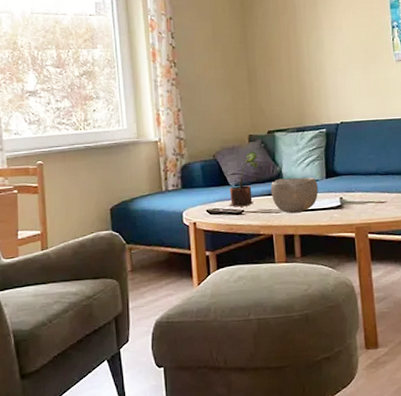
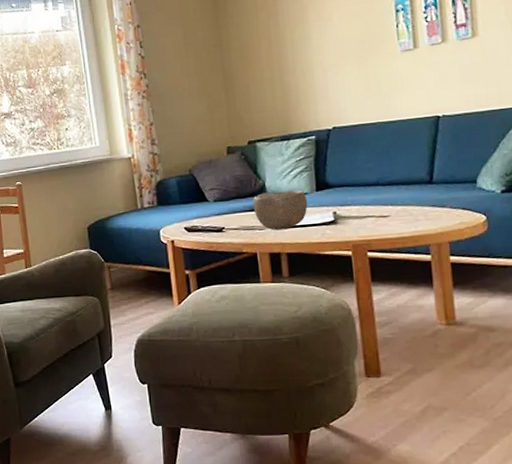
potted plant: present [228,151,259,207] -> none [207,163,239,224]

